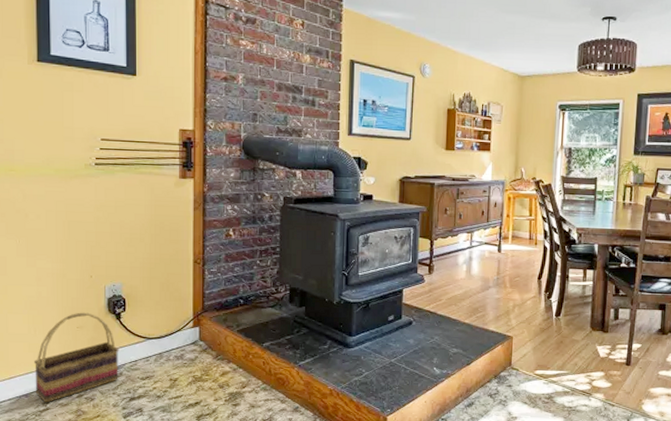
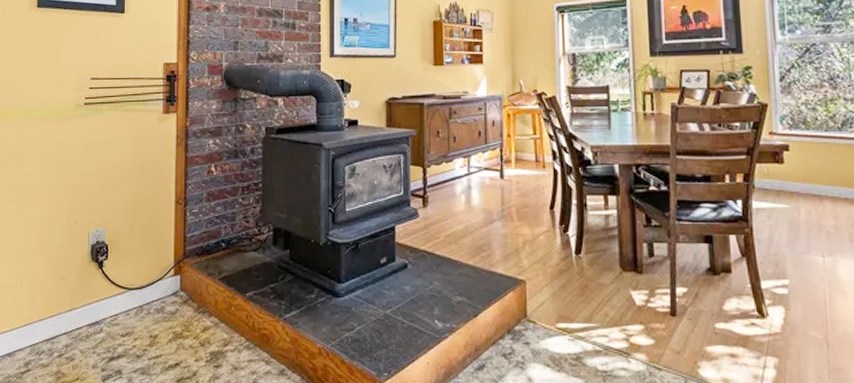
basket: present [33,312,119,403] -> none [18,261,101,364]

